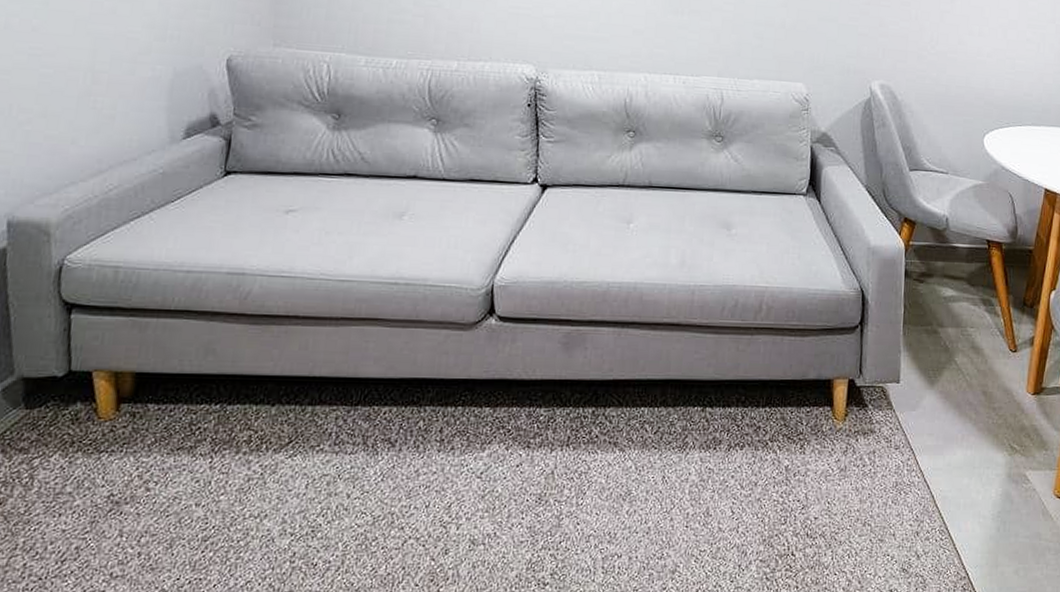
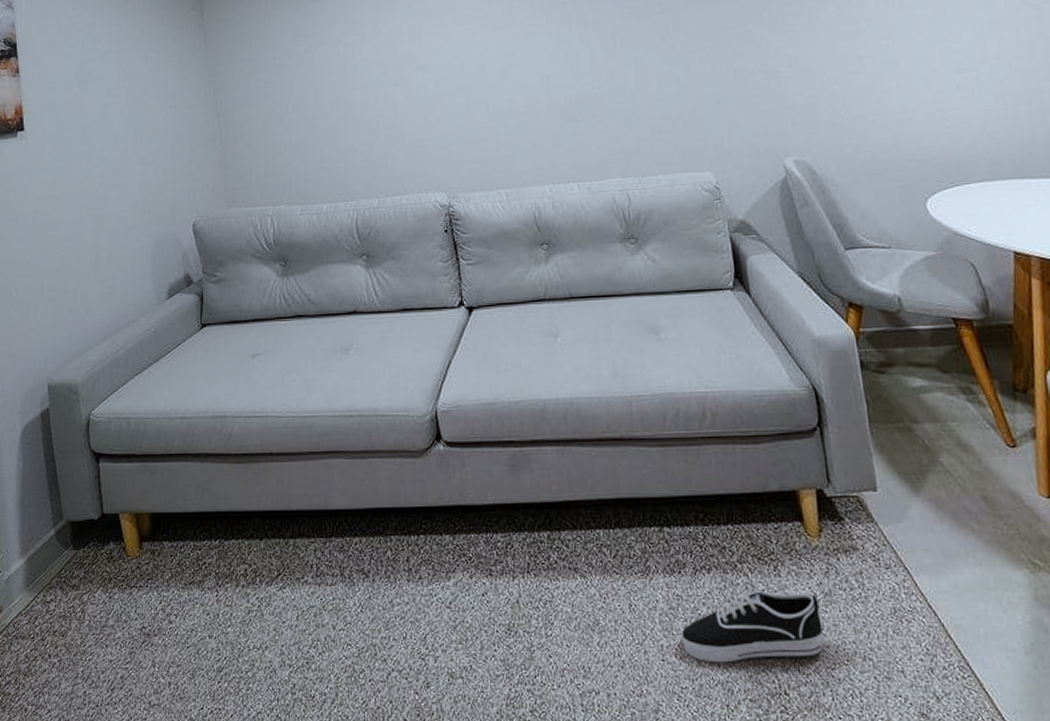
shoe: none [707,466,835,529] -> present [681,591,825,663]

